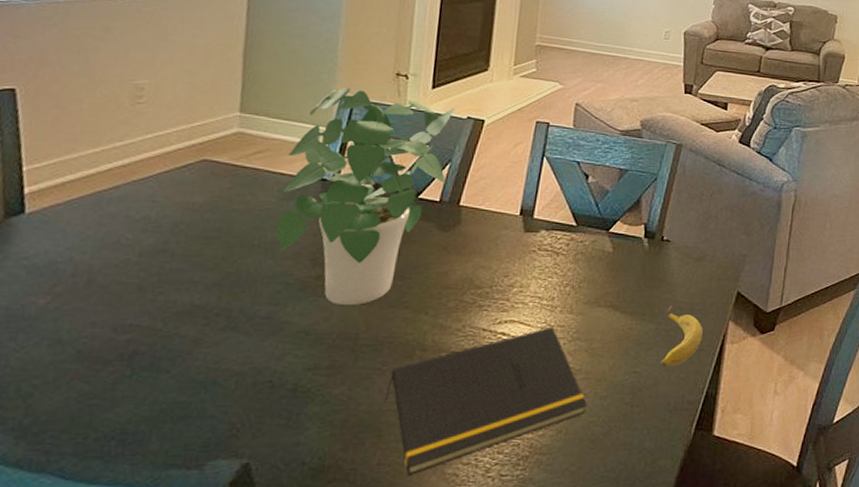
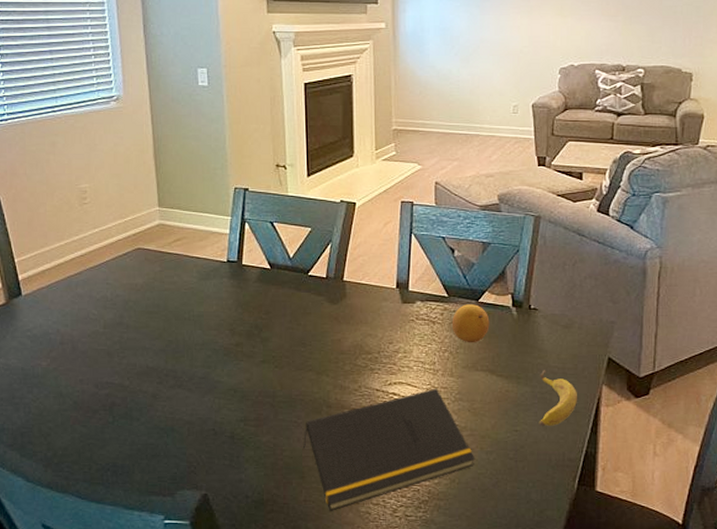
potted plant: present [276,86,455,305] -> none [200,179,329,368]
fruit: none [576,234,619,277] -> present [451,304,490,343]

